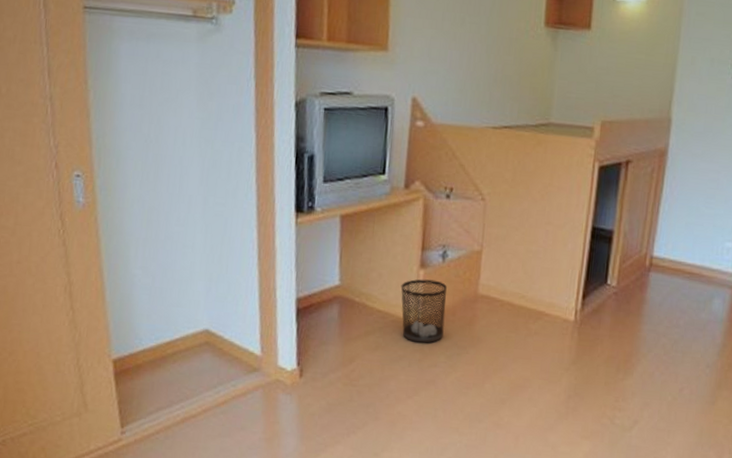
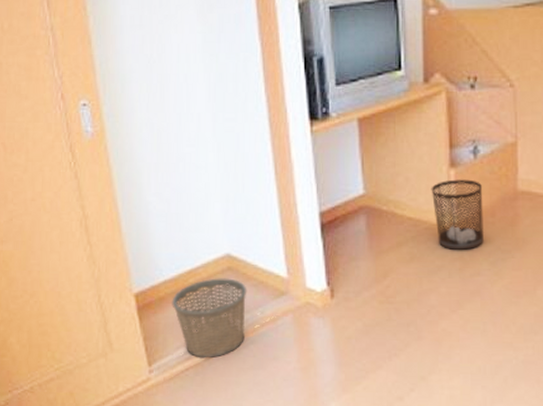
basket: none [148,351,222,424] -> present [172,278,247,359]

